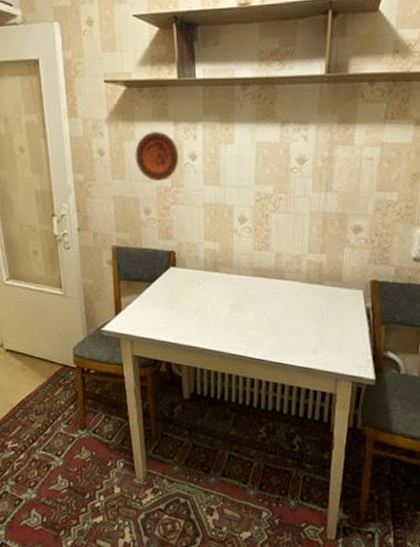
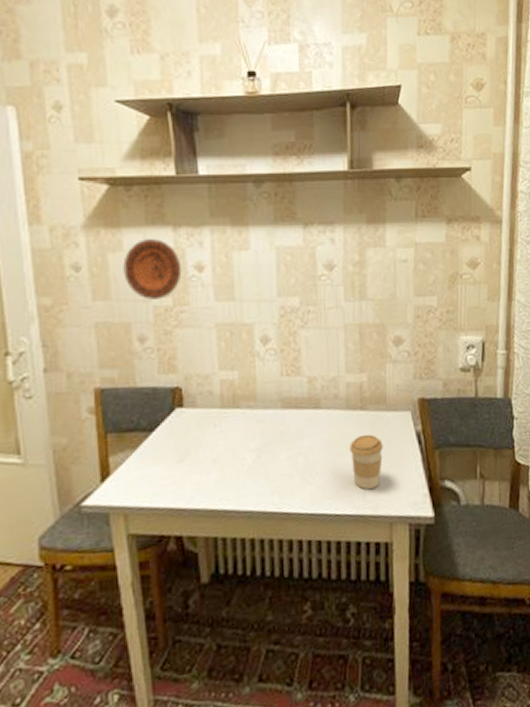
coffee cup: none [306,305,336,350] -> present [350,434,383,490]

